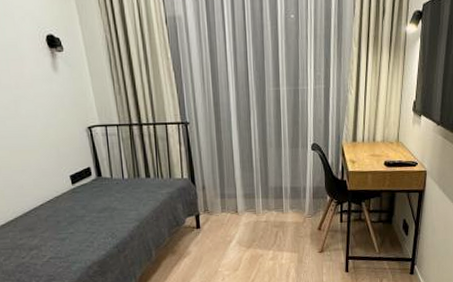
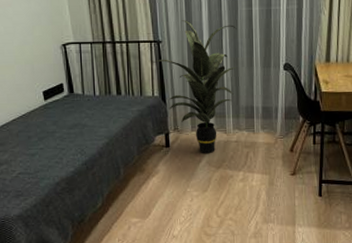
indoor plant: none [180,101,265,234] -> present [152,20,236,153]

